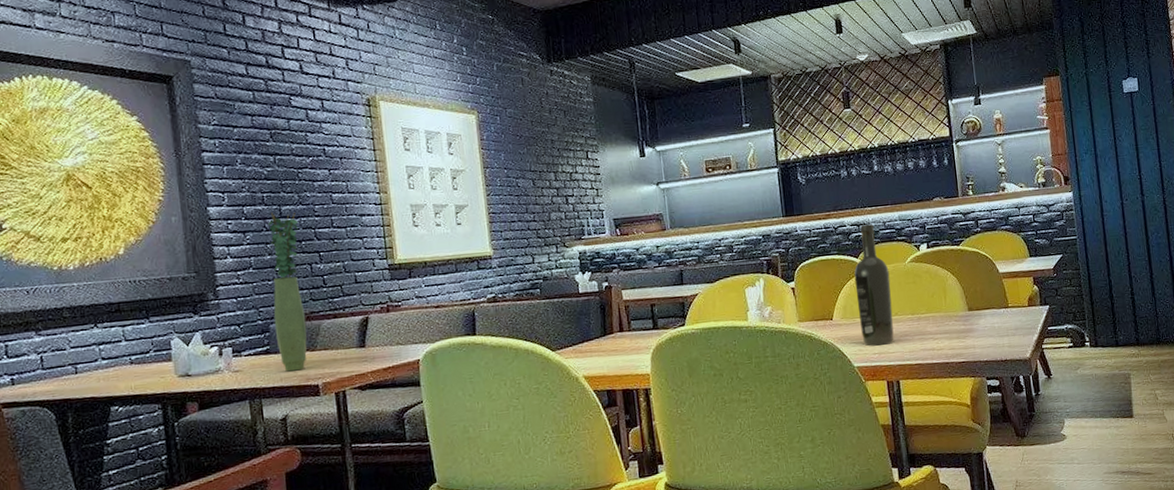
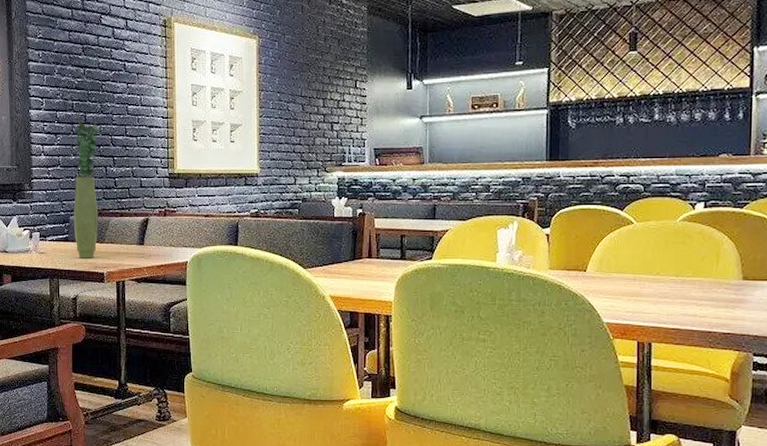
wine bottle: present [854,224,895,347] -> none [615,176,656,304]

